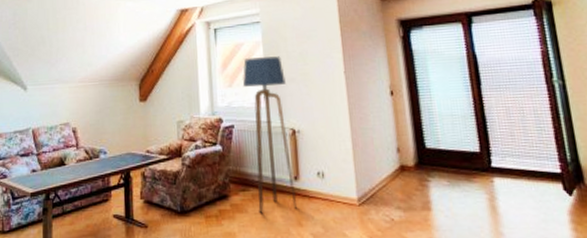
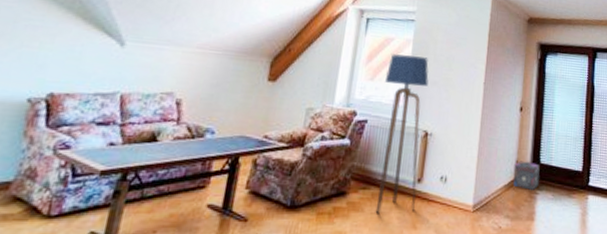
speaker: none [395,147,429,178] -> present [512,160,540,190]

